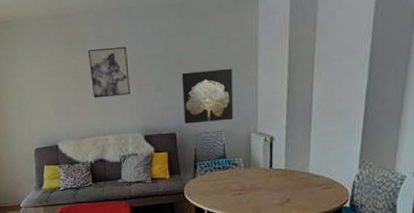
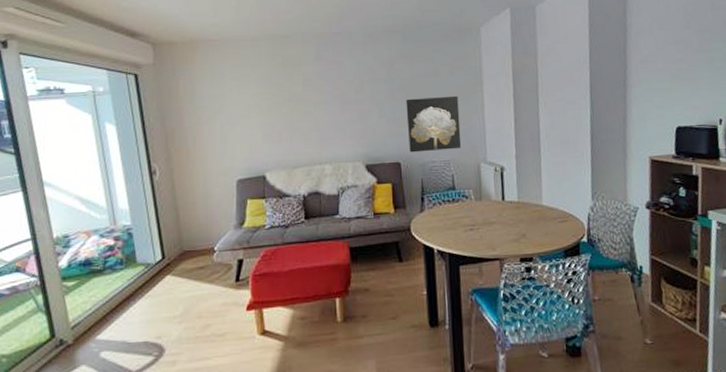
wall art: present [88,46,131,98] -> none [305,70,351,124]

